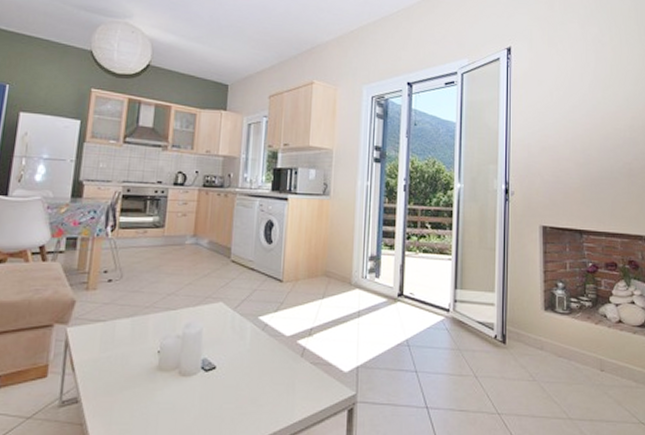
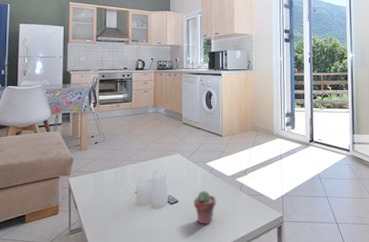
potted succulent: none [237,354,268,401] -> present [194,190,216,225]

